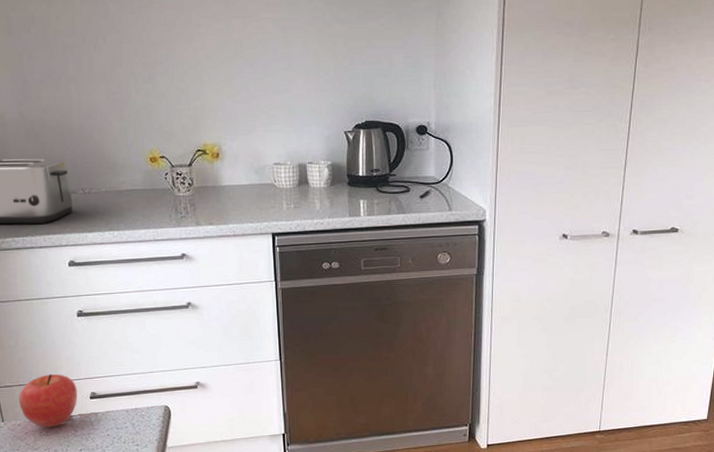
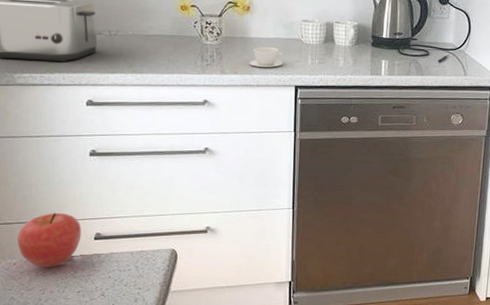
teacup: none [223,194,258,216] -> present [248,47,284,67]

